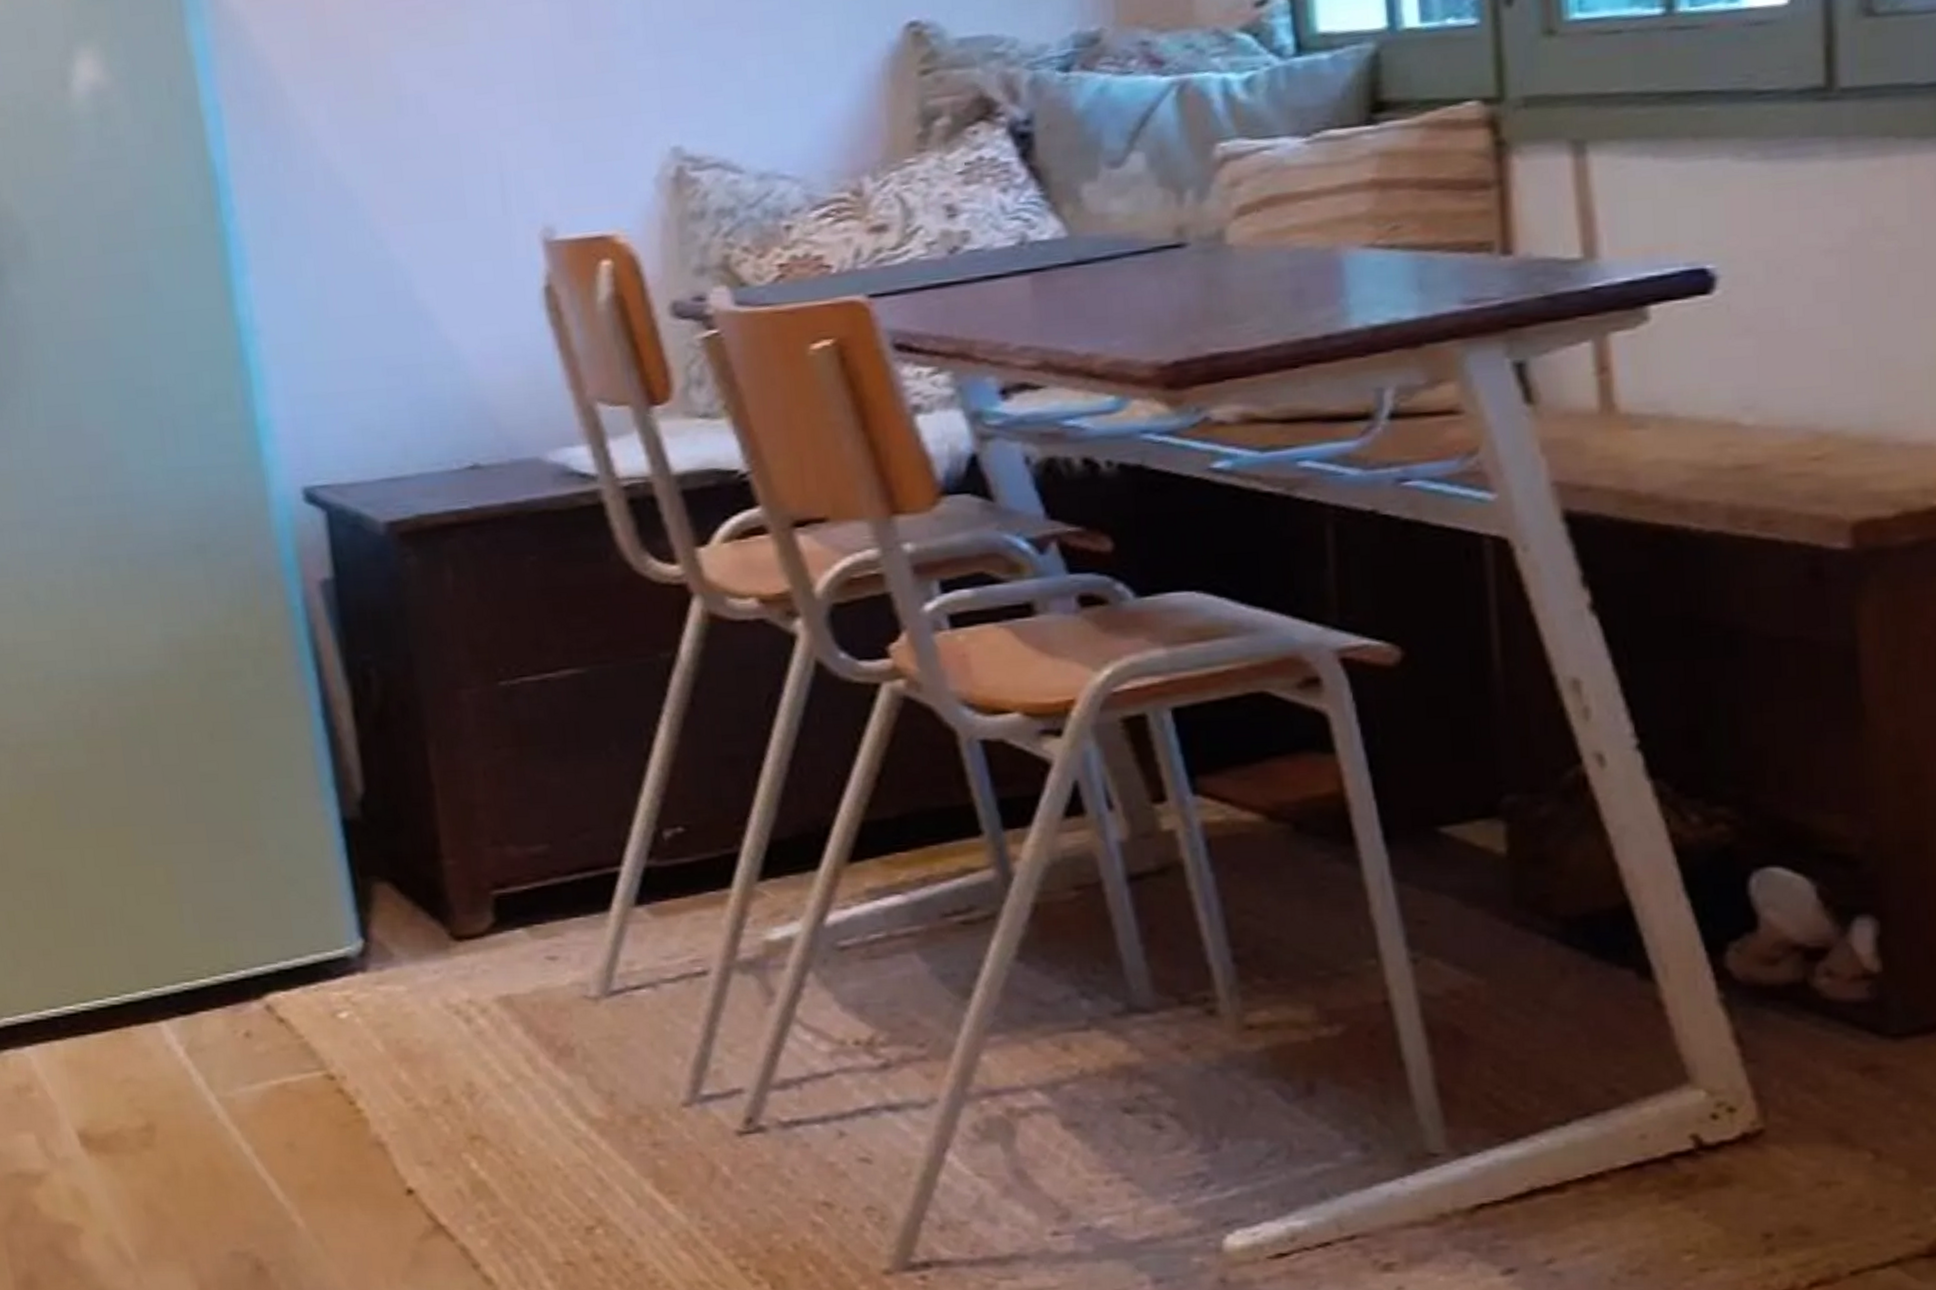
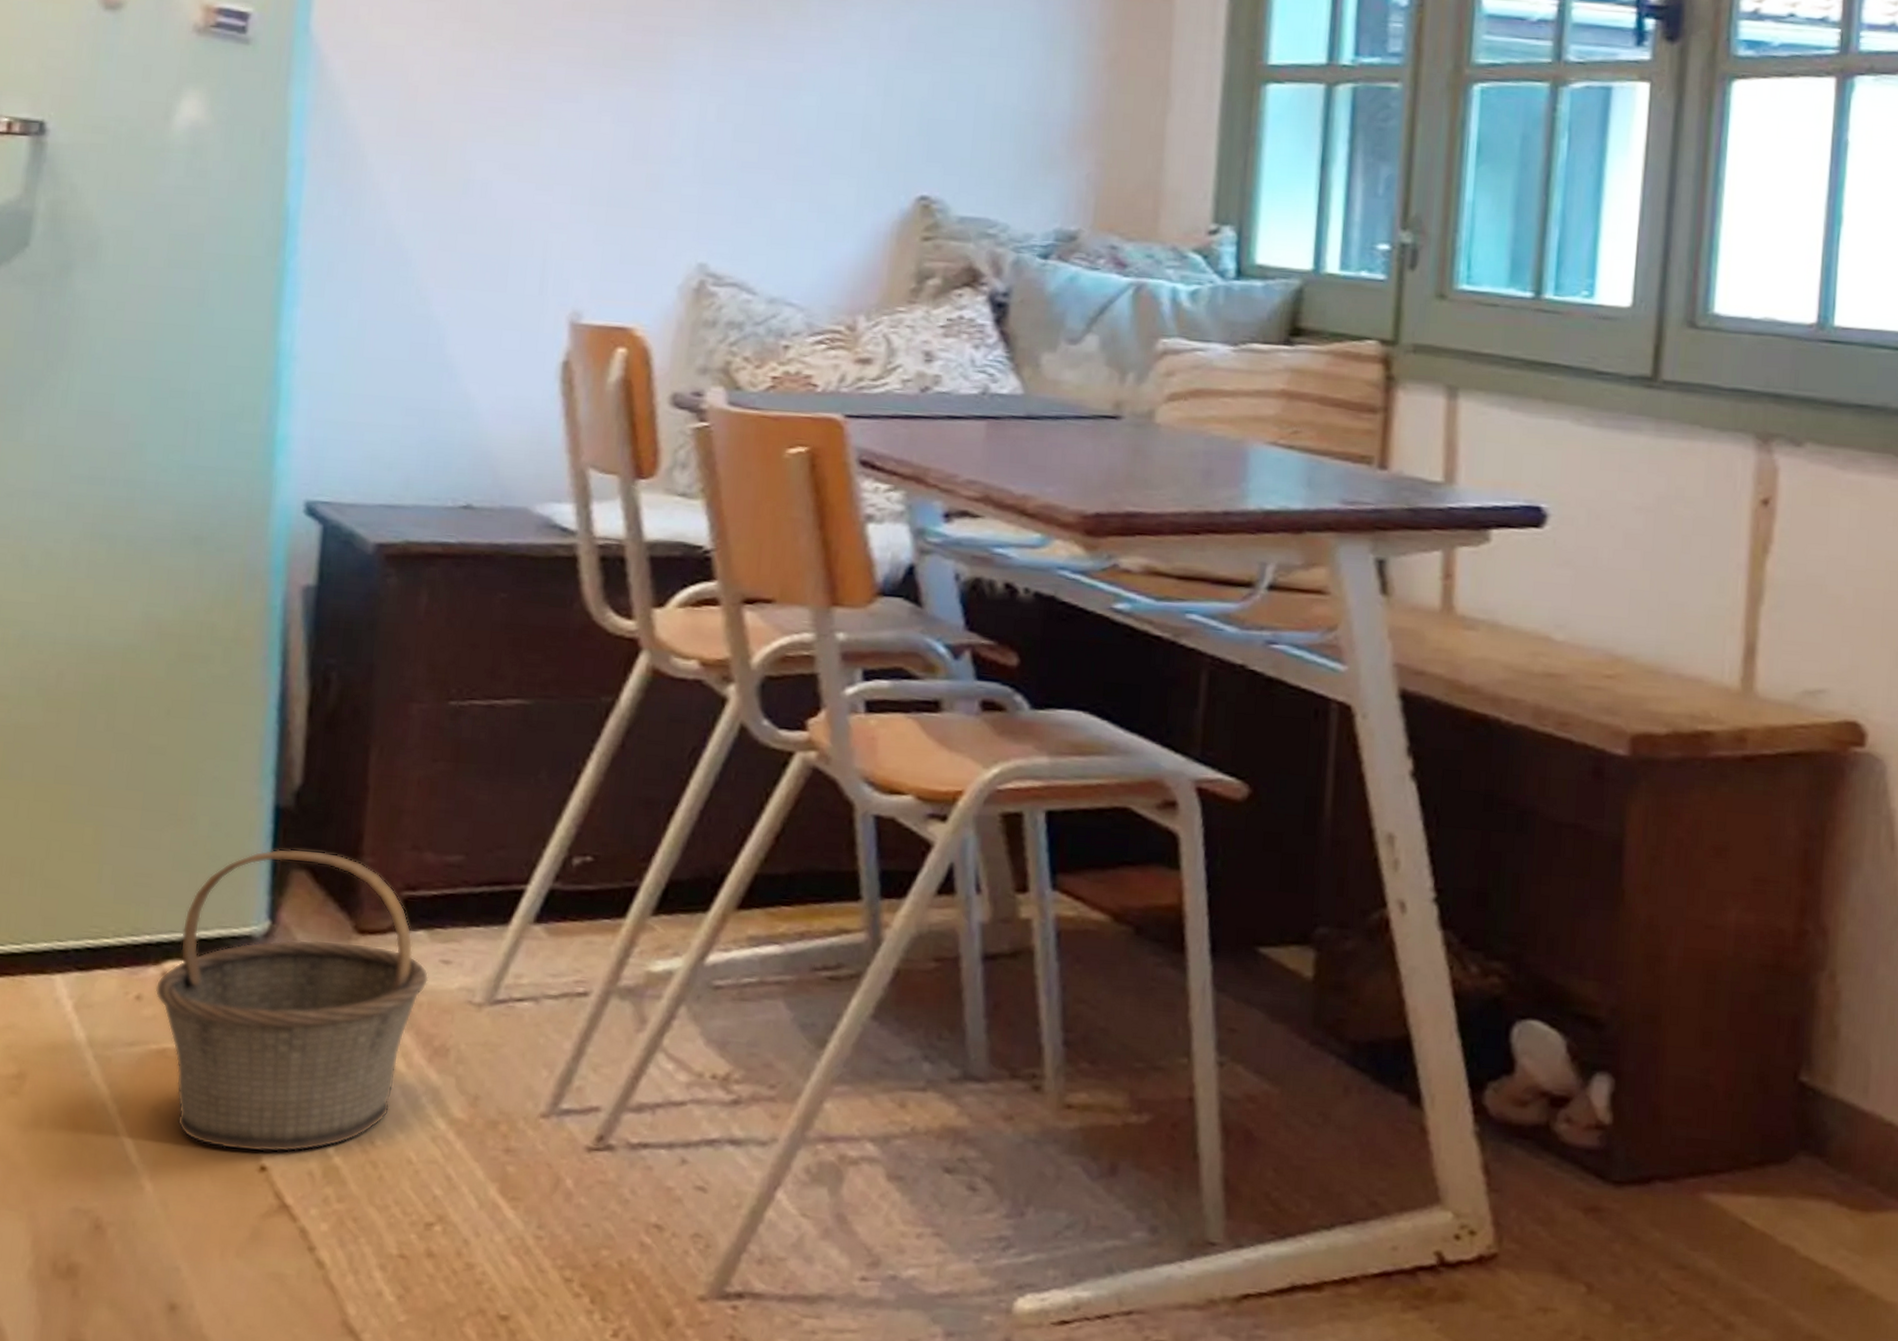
basket: none [262,859,538,1176] -> present [155,848,429,1153]

